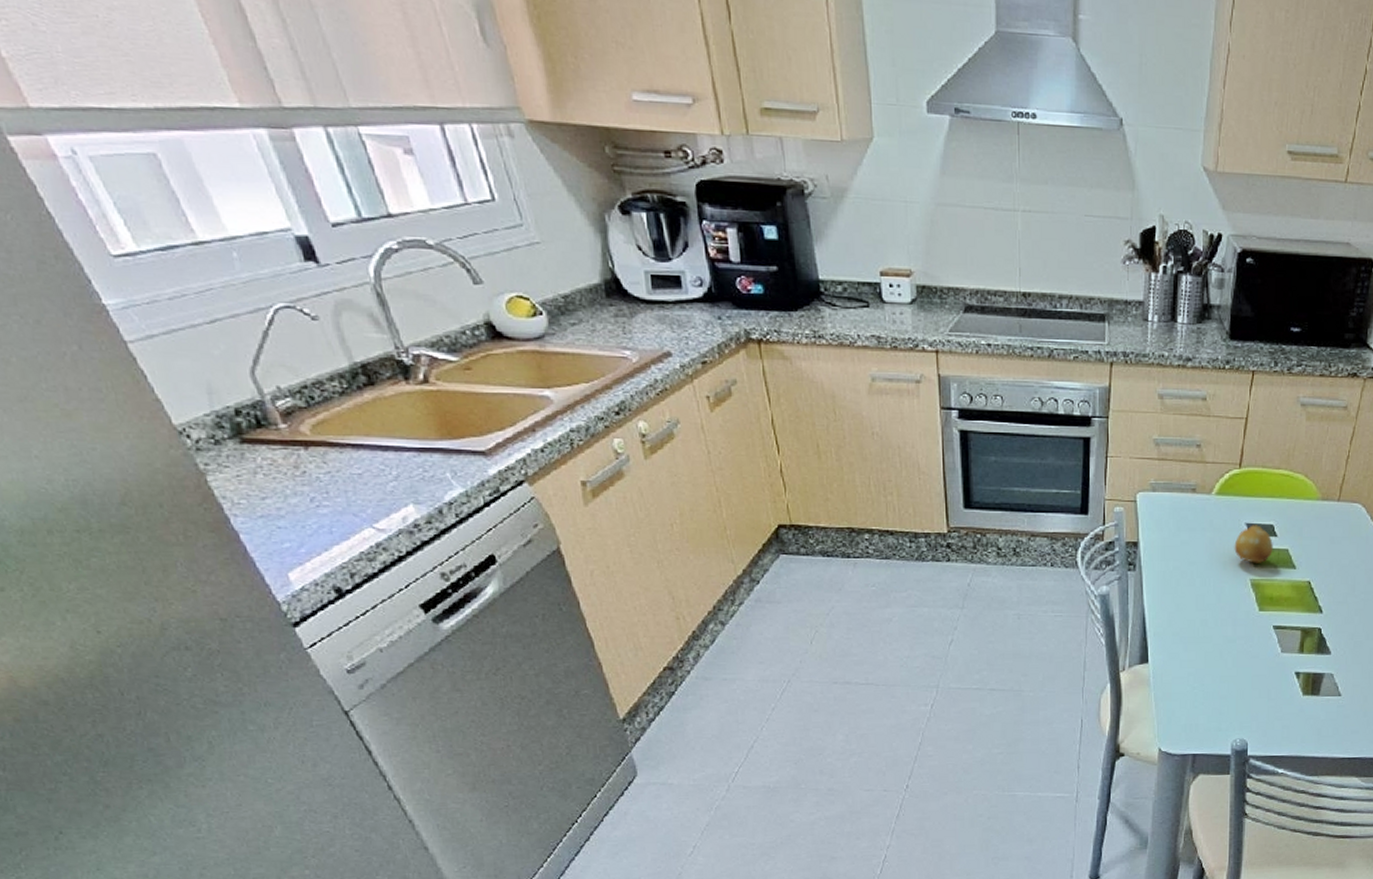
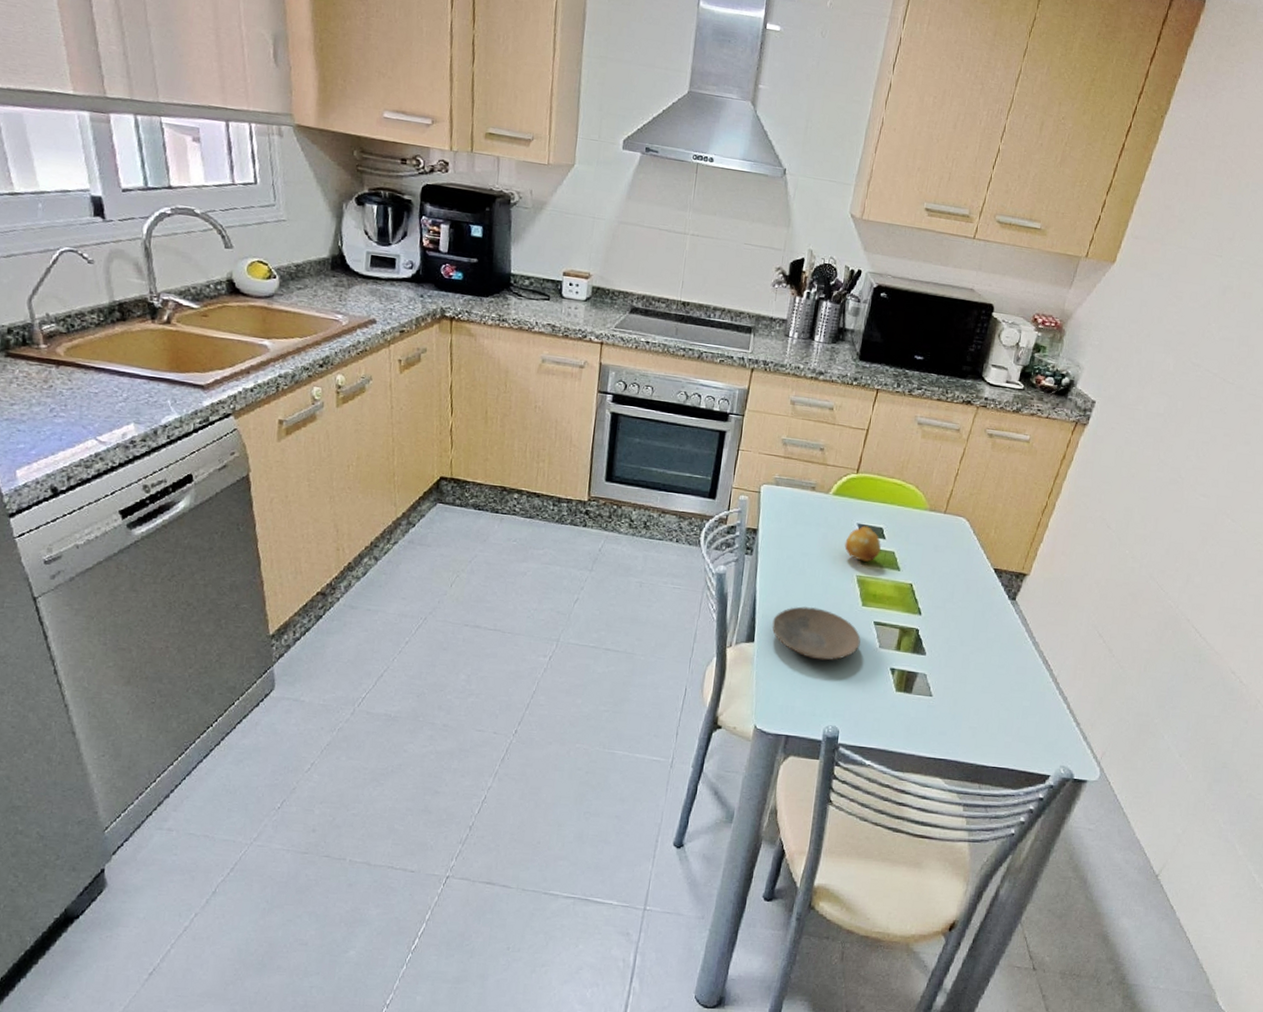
plate: none [1165,619,1261,673] -> present [772,606,861,661]

